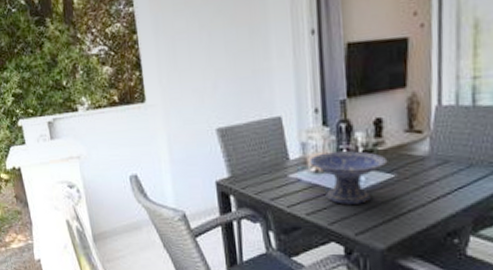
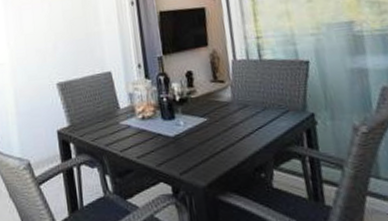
decorative bowl: present [310,151,388,204] -> none [137,99,201,147]

